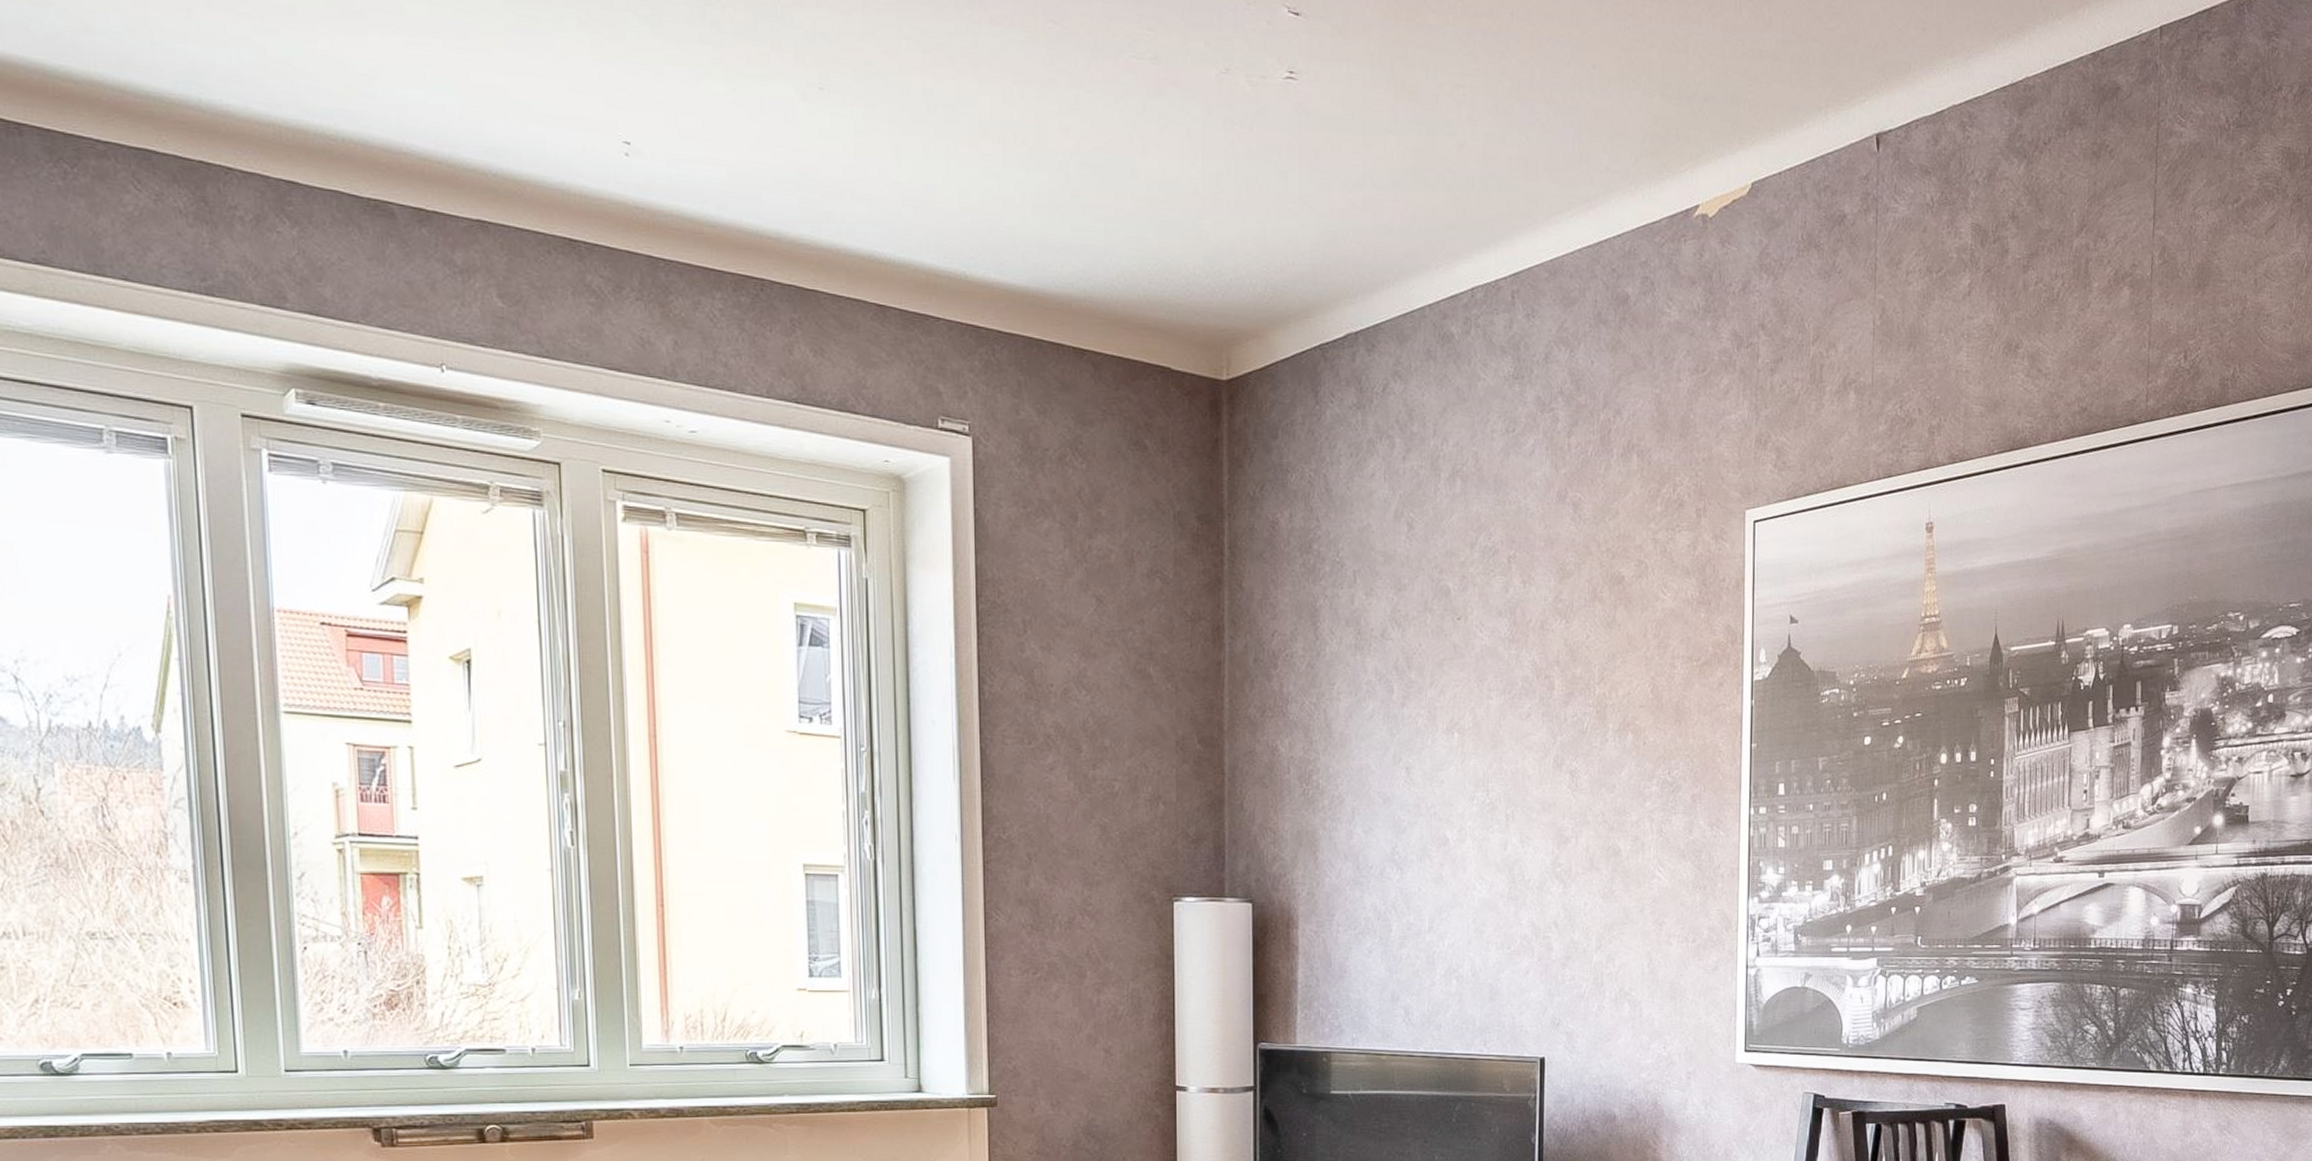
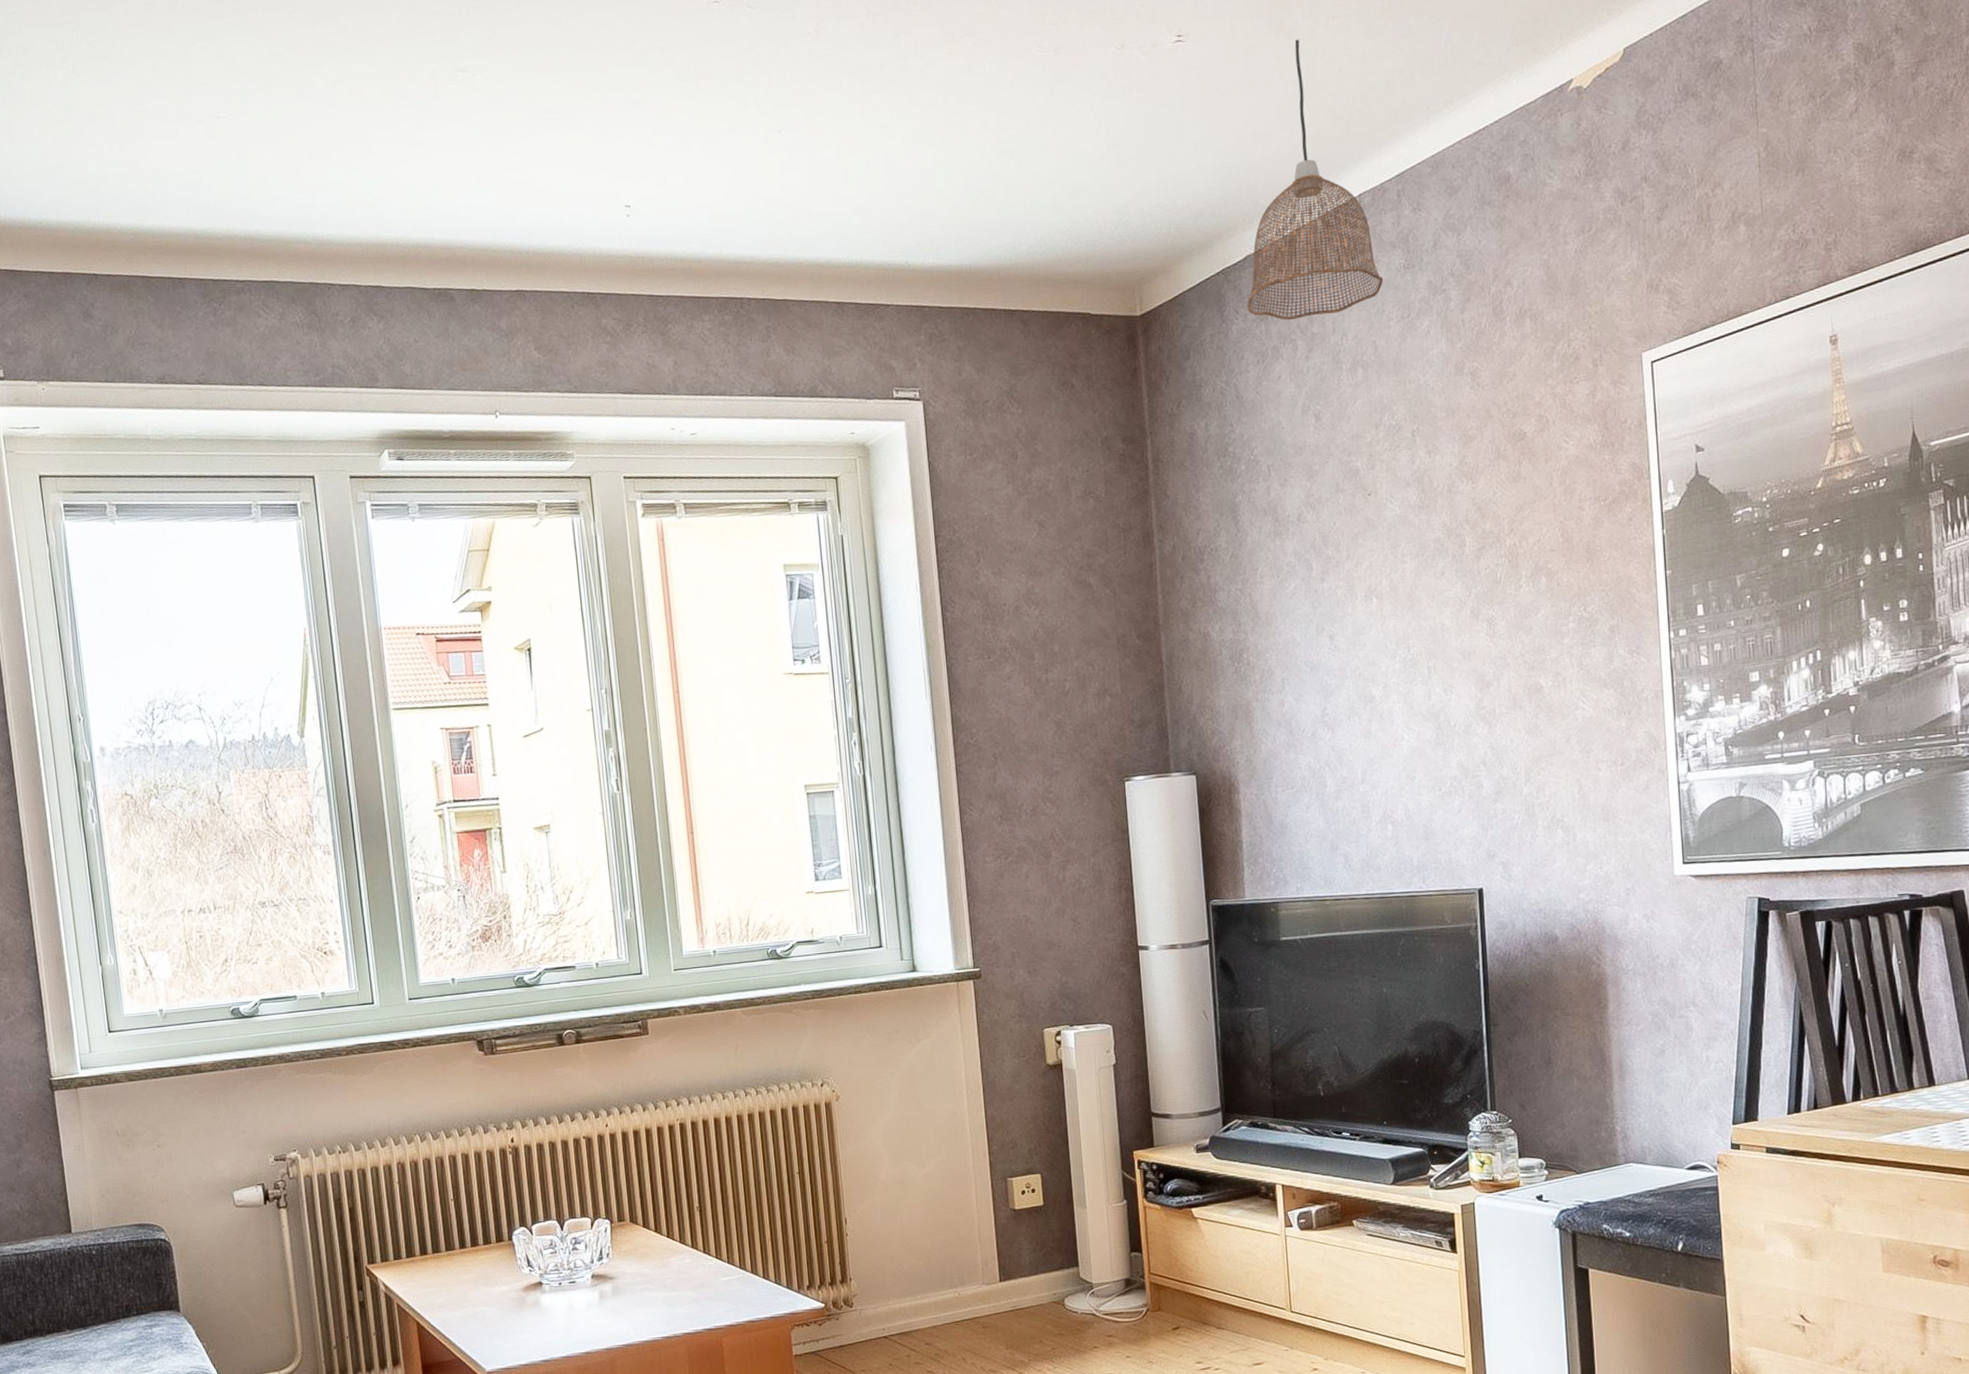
pendant lamp: none [1344,102,1491,414] -> present [1247,39,1384,320]

